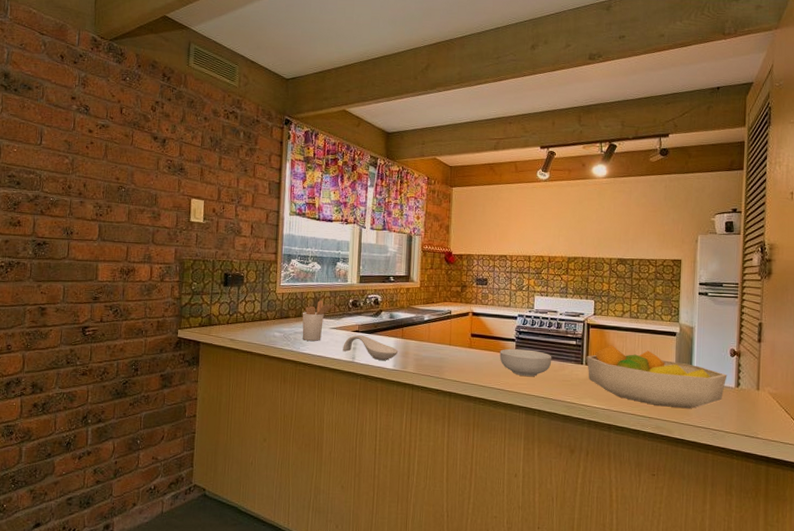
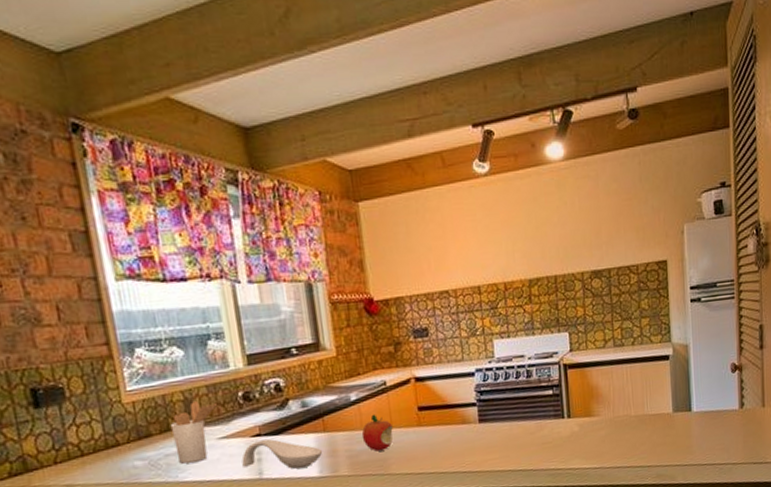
fruit: none [427,332,451,360] -> present [361,414,393,452]
cereal bowl: present [499,348,552,377] -> none [458,412,526,449]
fruit bowl: present [586,345,727,409] -> none [567,384,730,451]

